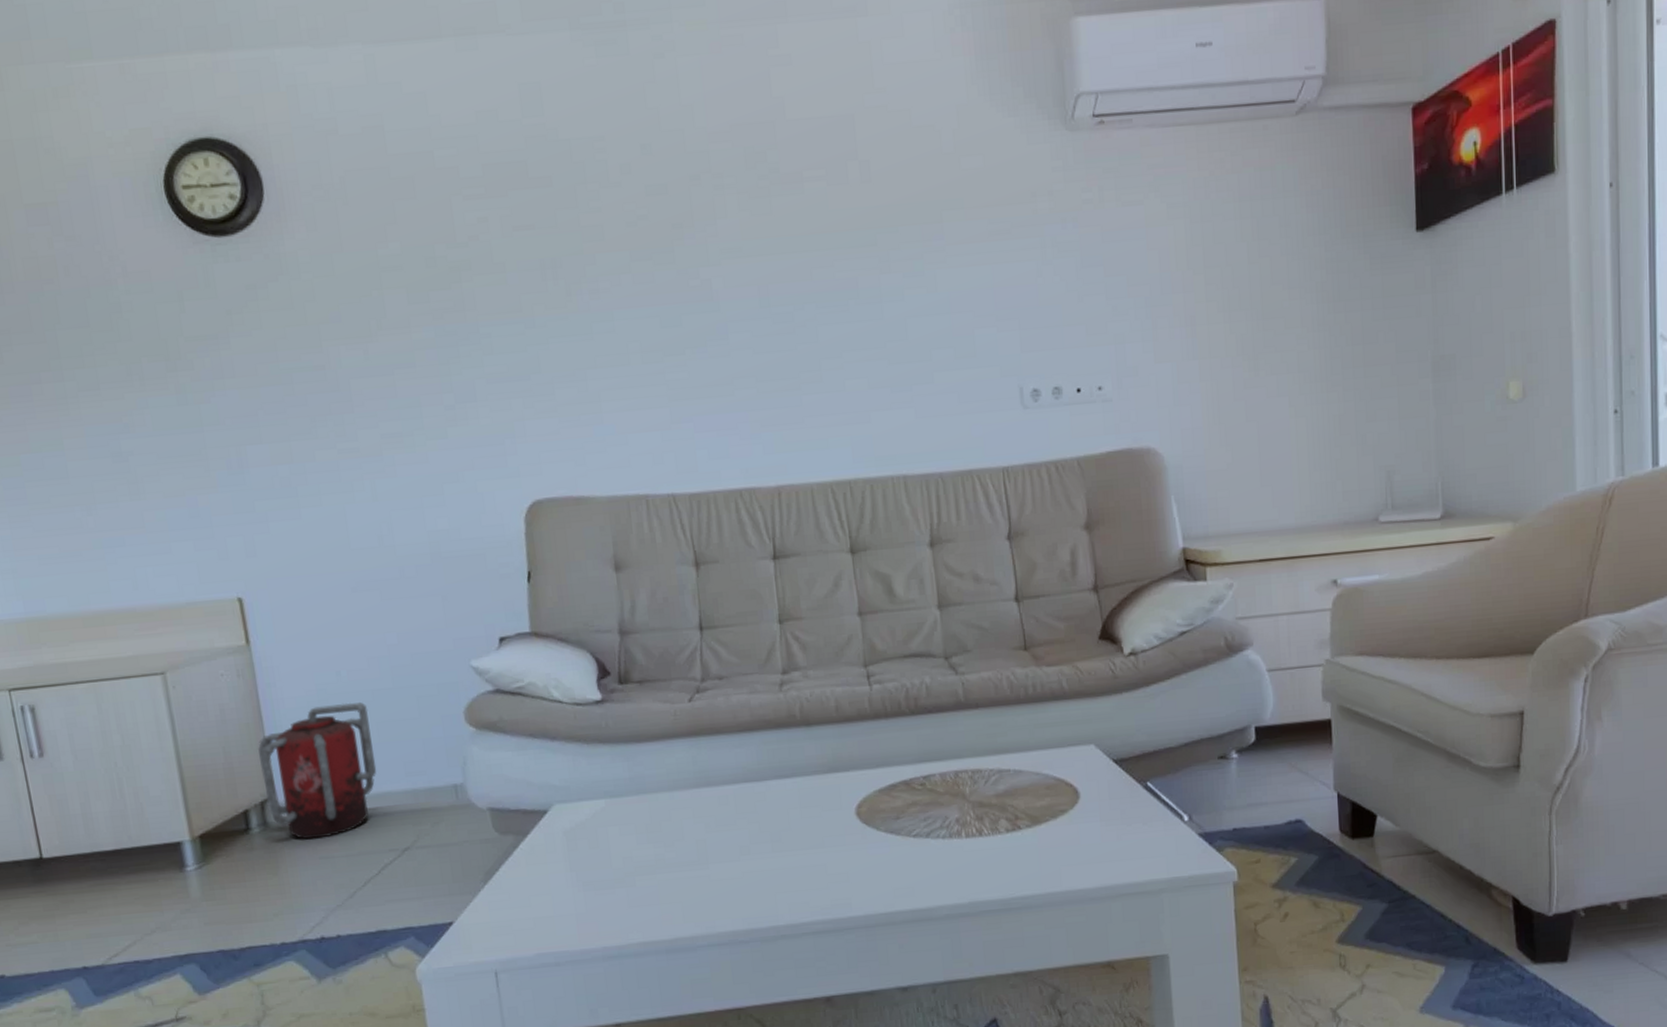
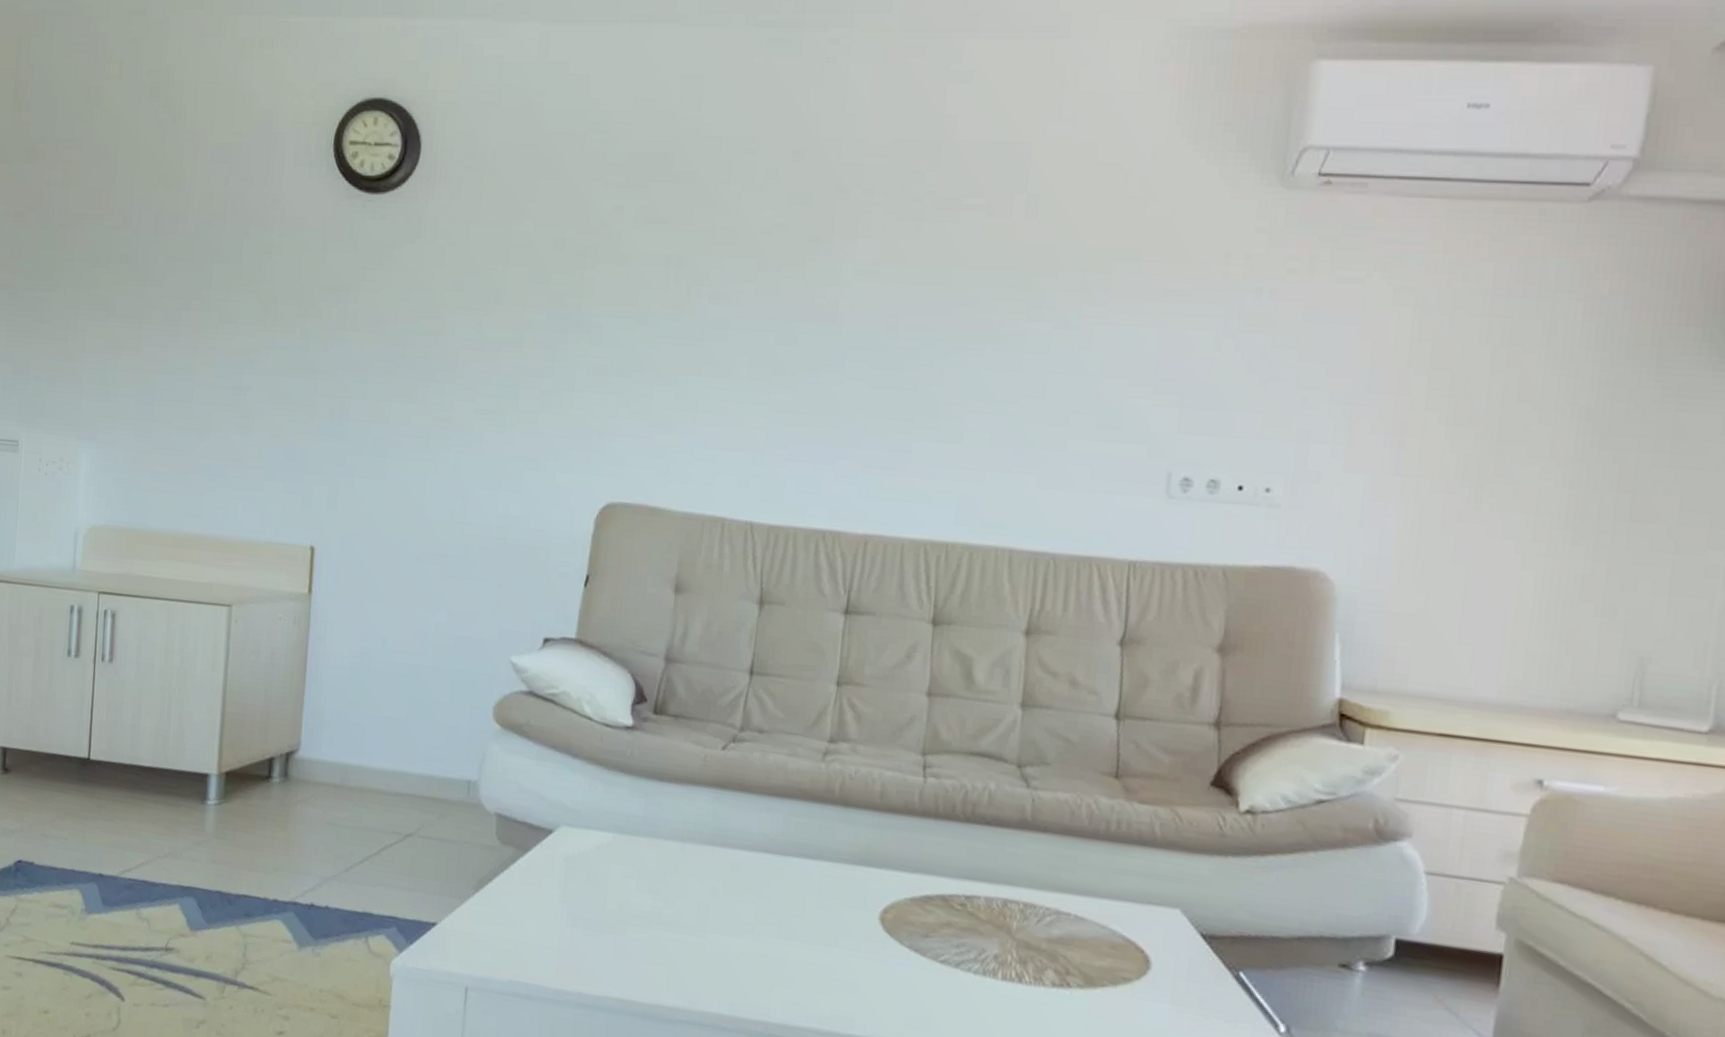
fire extinguisher: present [258,702,377,840] -> none [292,669,403,804]

